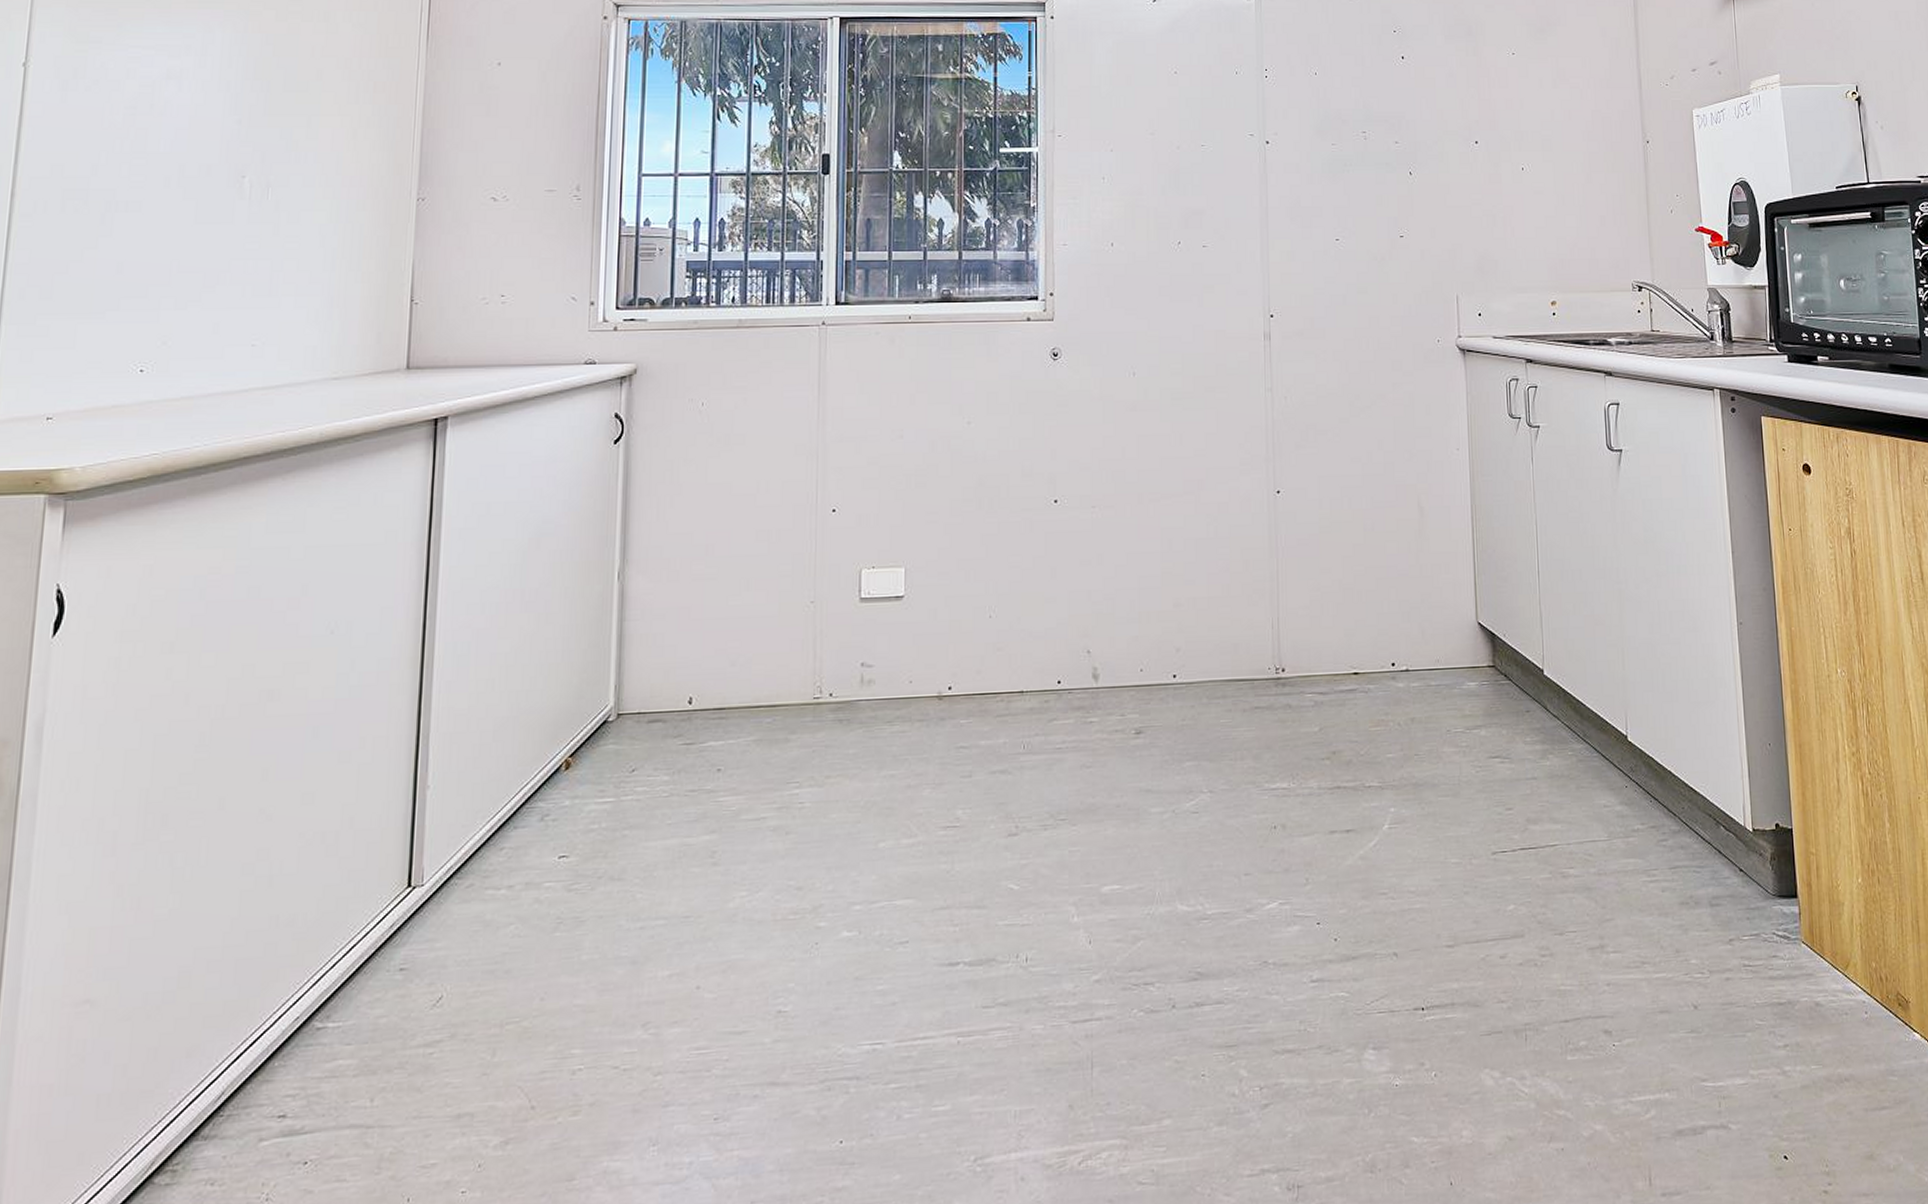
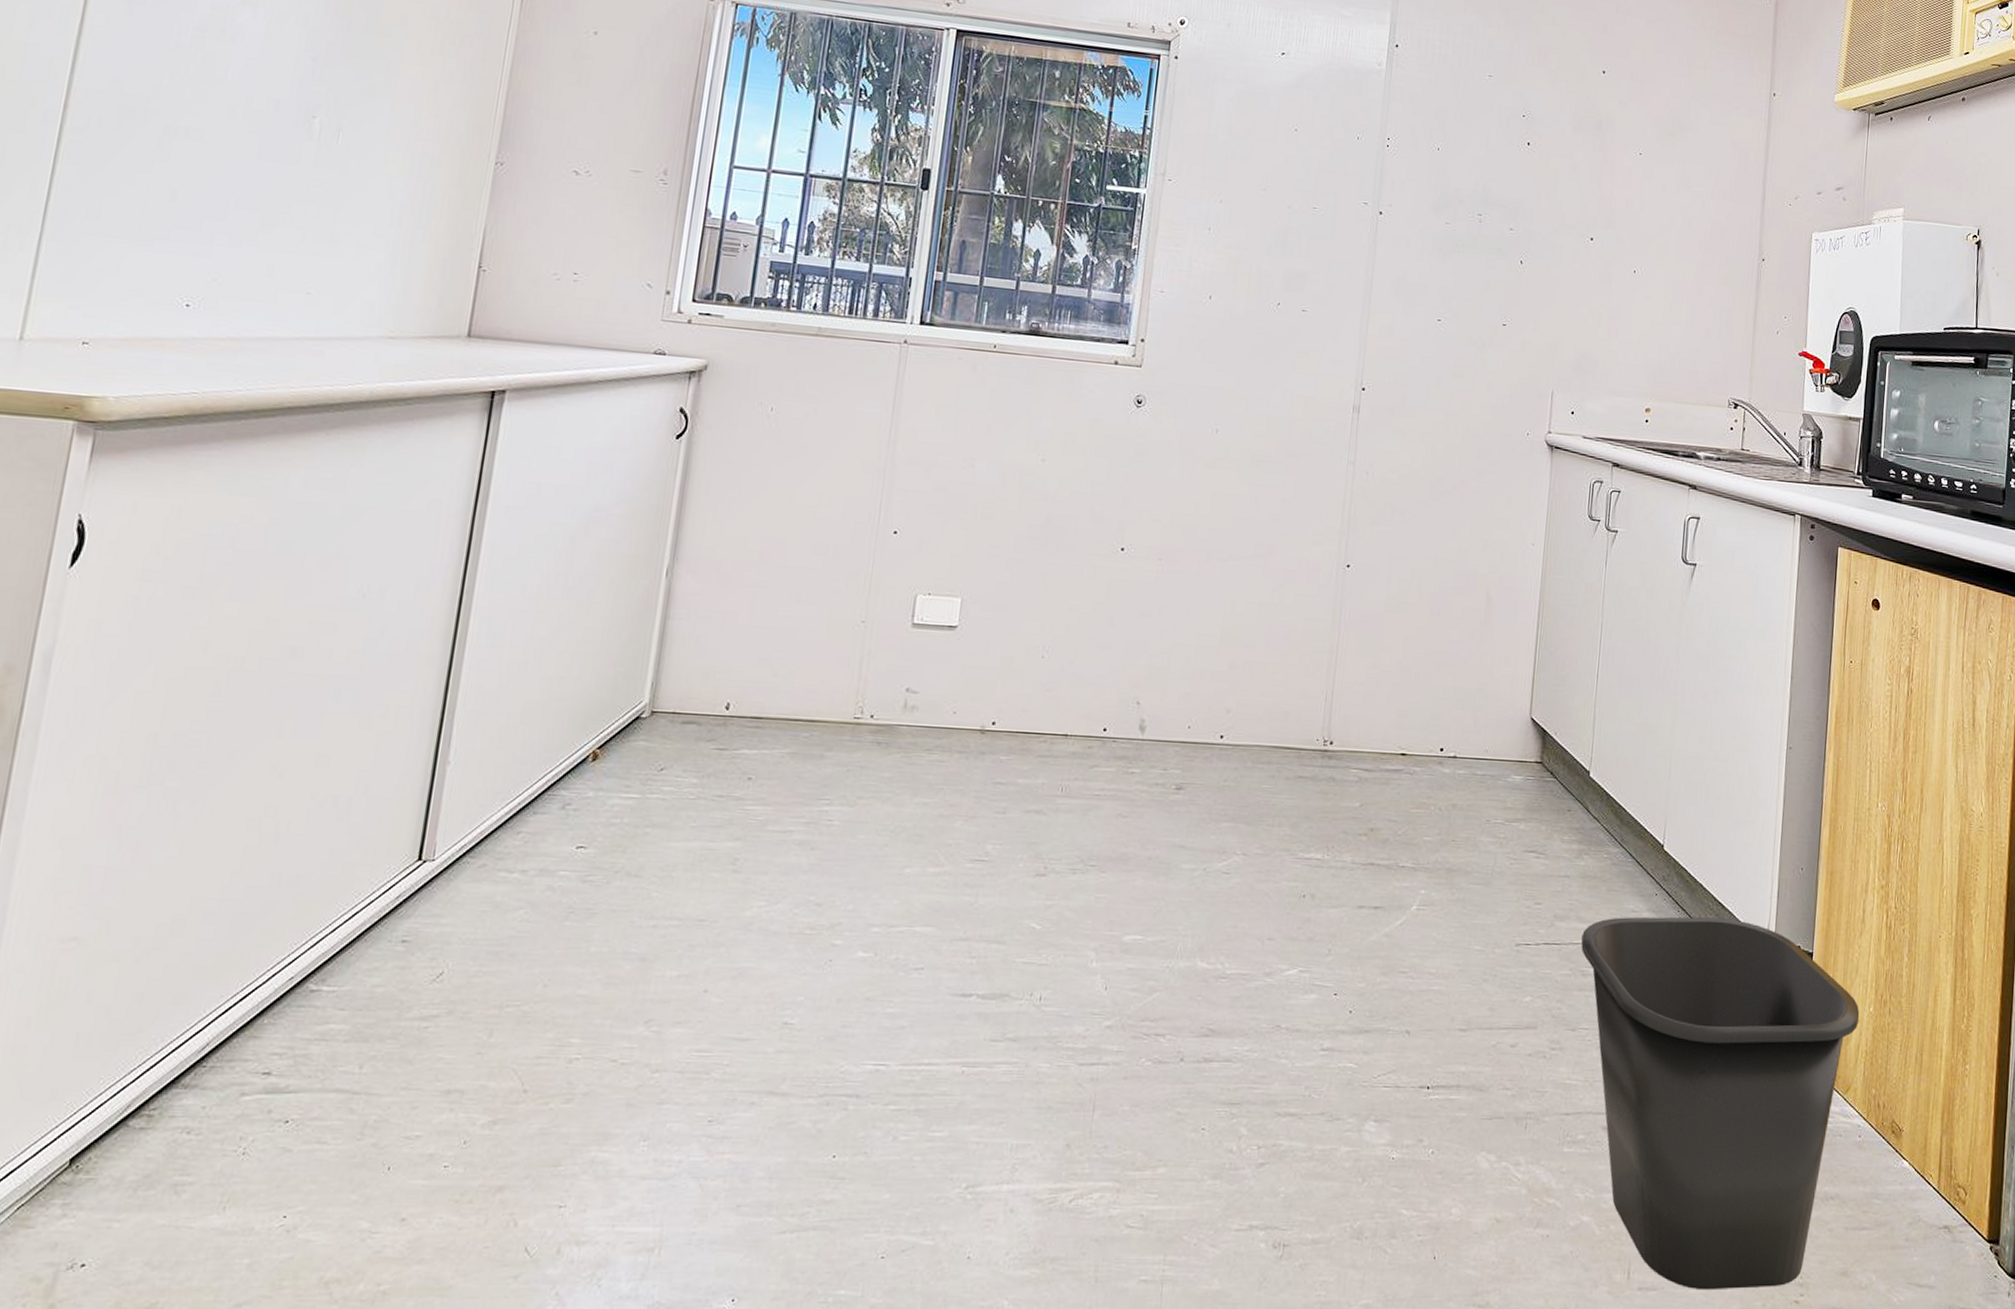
waste bin: none [1557,803,1849,1190] -> present [1581,916,1860,1290]

